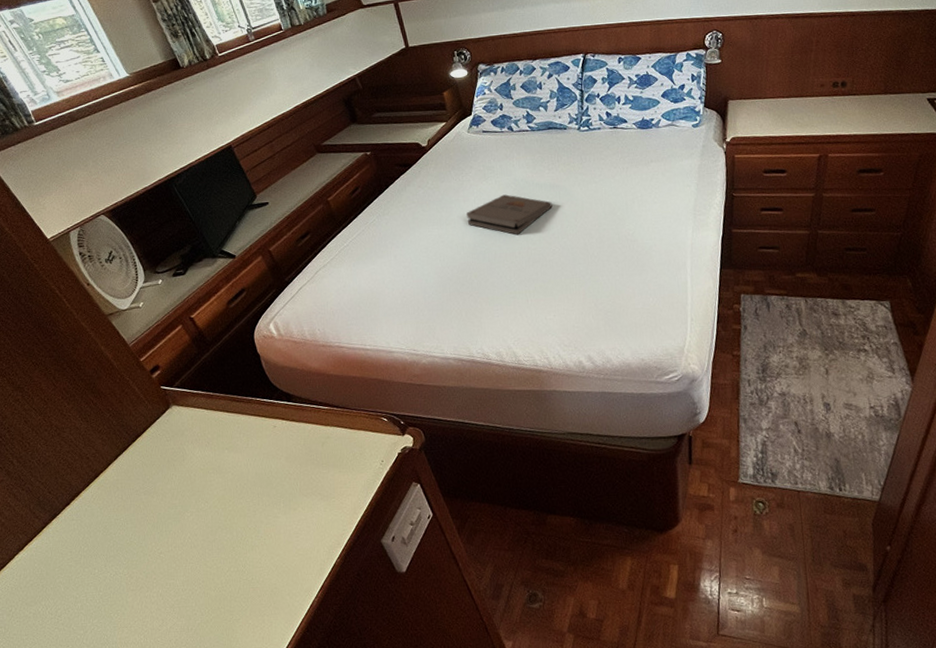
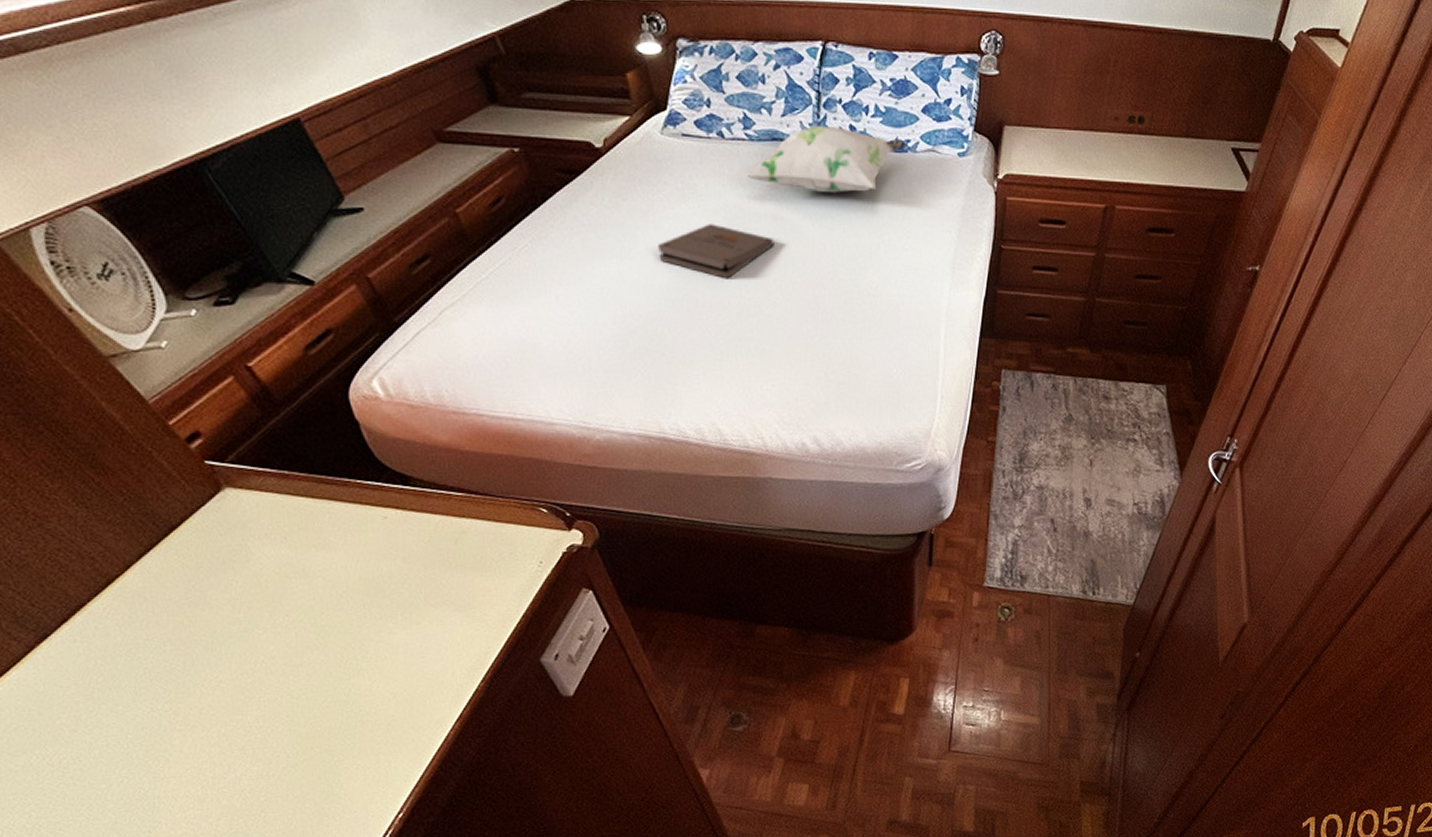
decorative pillow: none [530,114,651,165] -> present [747,125,906,193]

